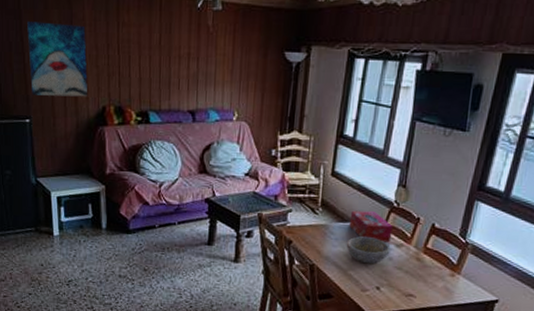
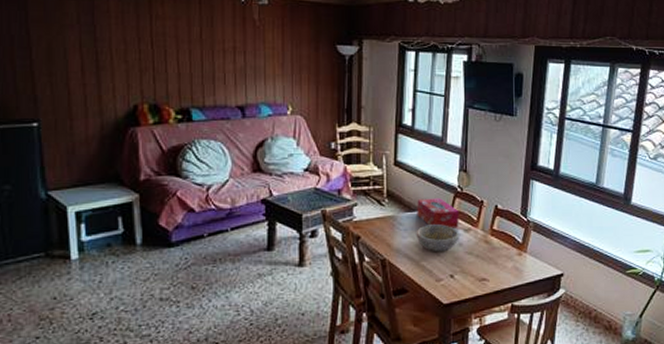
wall art: present [27,21,88,97] -> none [35,13,114,95]

